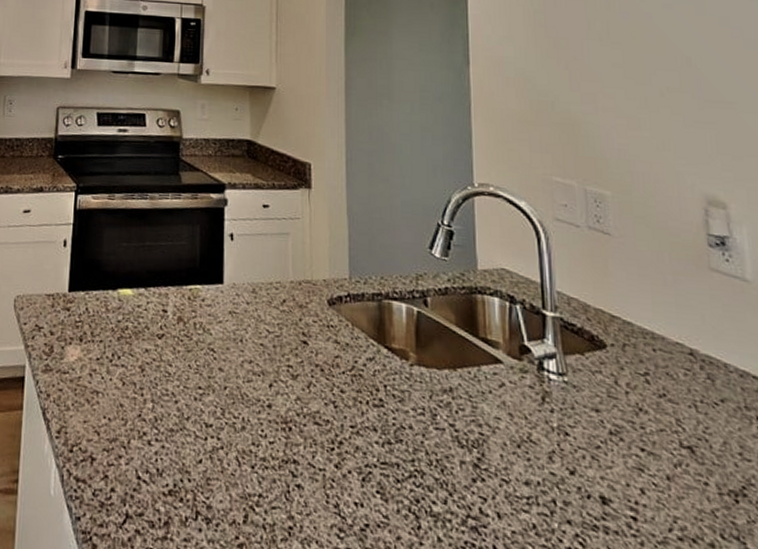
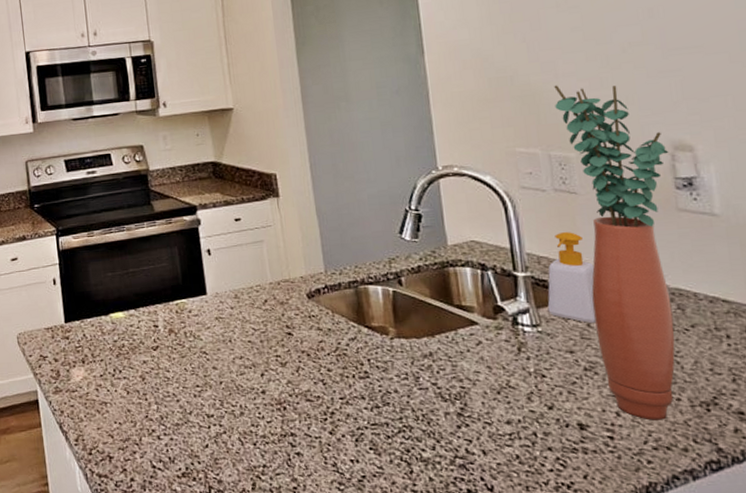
soap bottle: none [575,274,625,380] -> present [547,232,597,323]
vase: none [593,118,704,506] -> present [554,85,676,420]

